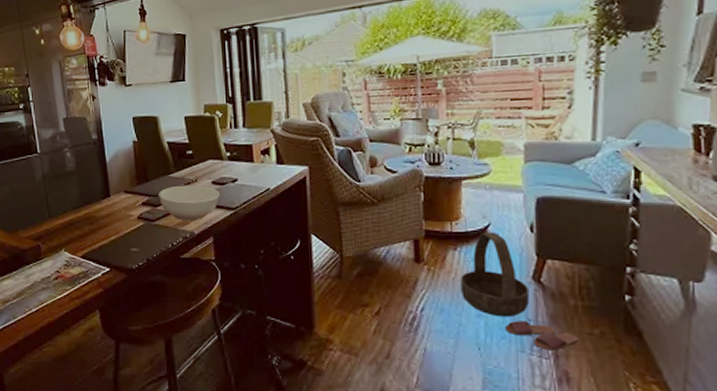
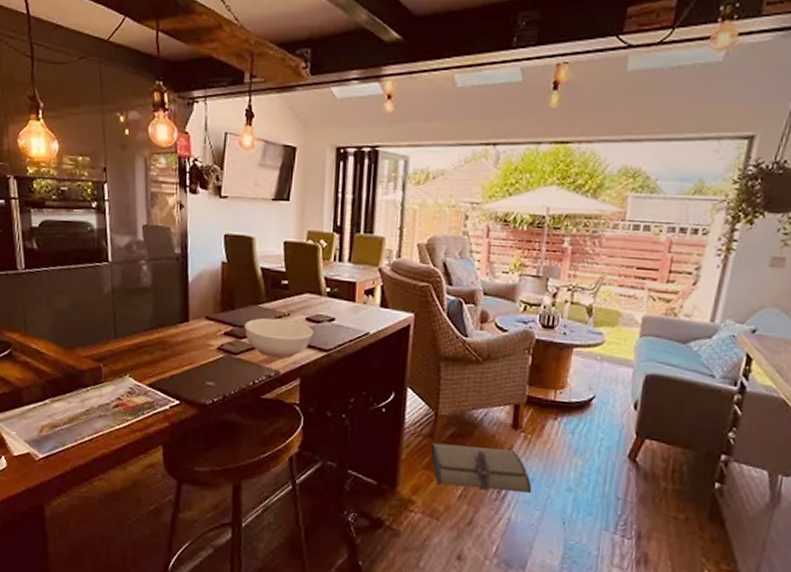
tool roll: none [340,282,443,324] -> present [430,442,532,494]
basket: present [461,232,530,318] -> none [554,404,624,495]
slippers: present [506,321,578,351] -> none [593,498,663,532]

